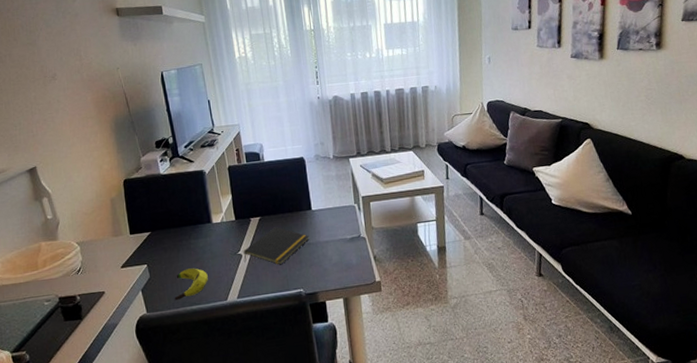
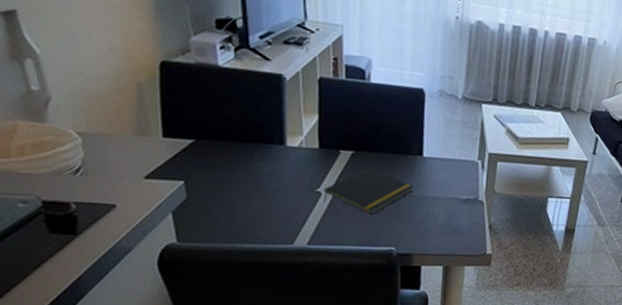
banana: present [174,268,208,300] -> none [219,196,271,233]

